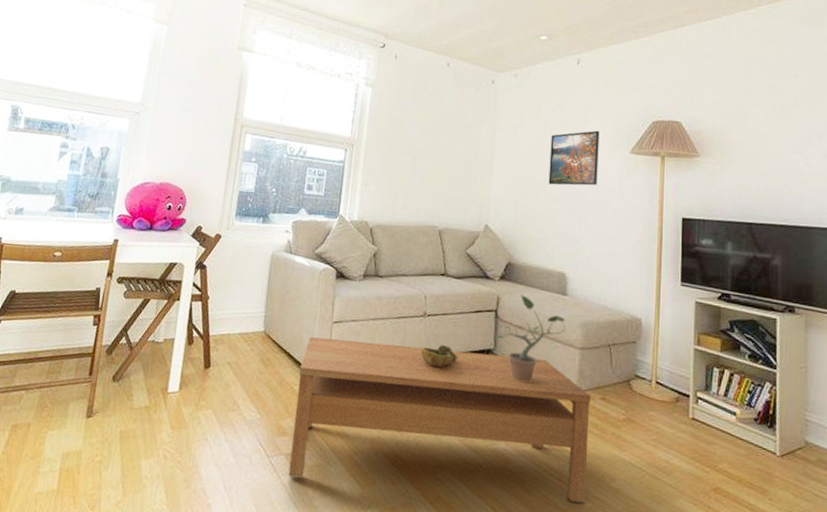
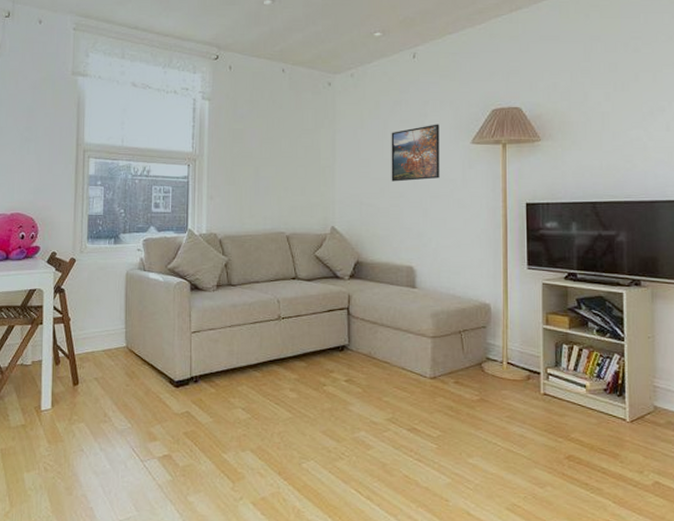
coffee table: present [288,337,591,503] -> none [162,348,445,480]
decorative bowl: present [420,345,457,368] -> none [277,345,313,366]
potted plant: present [493,295,566,383] -> none [347,291,416,374]

